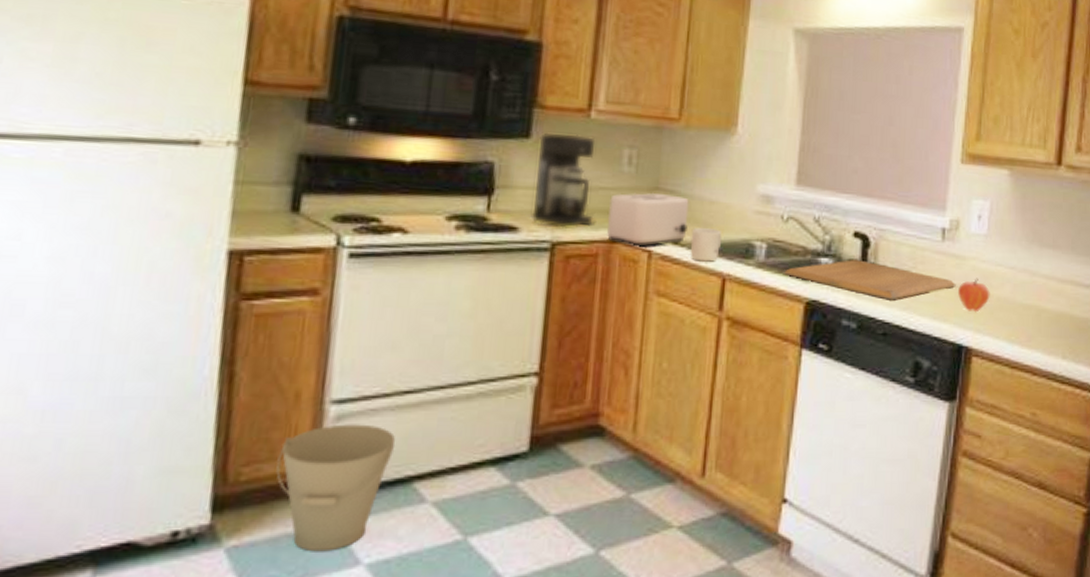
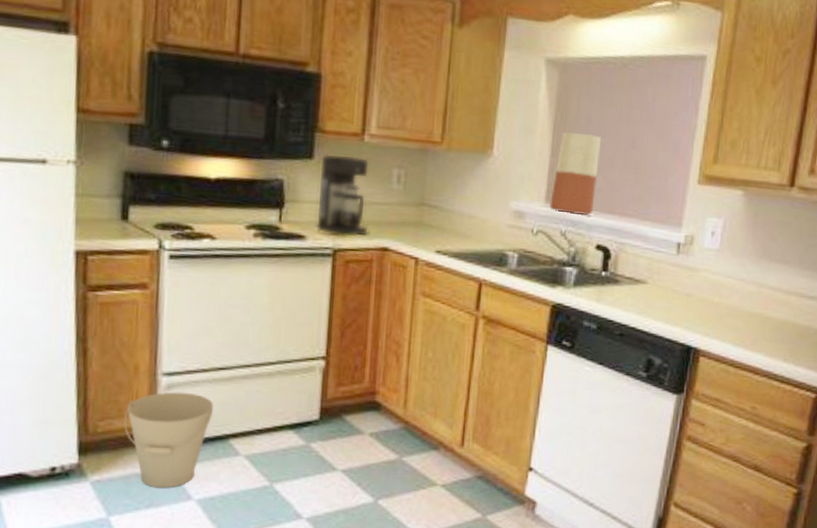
toaster: present [606,192,689,247] -> none [379,207,450,255]
mug: present [690,228,722,262] -> none [451,239,479,269]
chopping board: present [784,260,956,300] -> none [533,269,688,306]
vase: none [801,108,856,200] -> present [550,132,601,216]
fruit: present [957,278,990,313] -> none [689,288,720,319]

